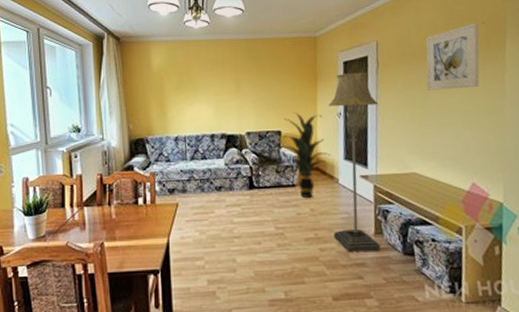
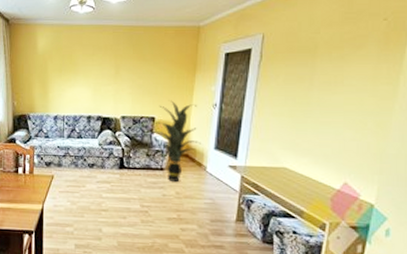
floor lamp: present [328,72,381,252] -> none [195,64,256,236]
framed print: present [426,22,480,91] -> none [311,18,379,88]

